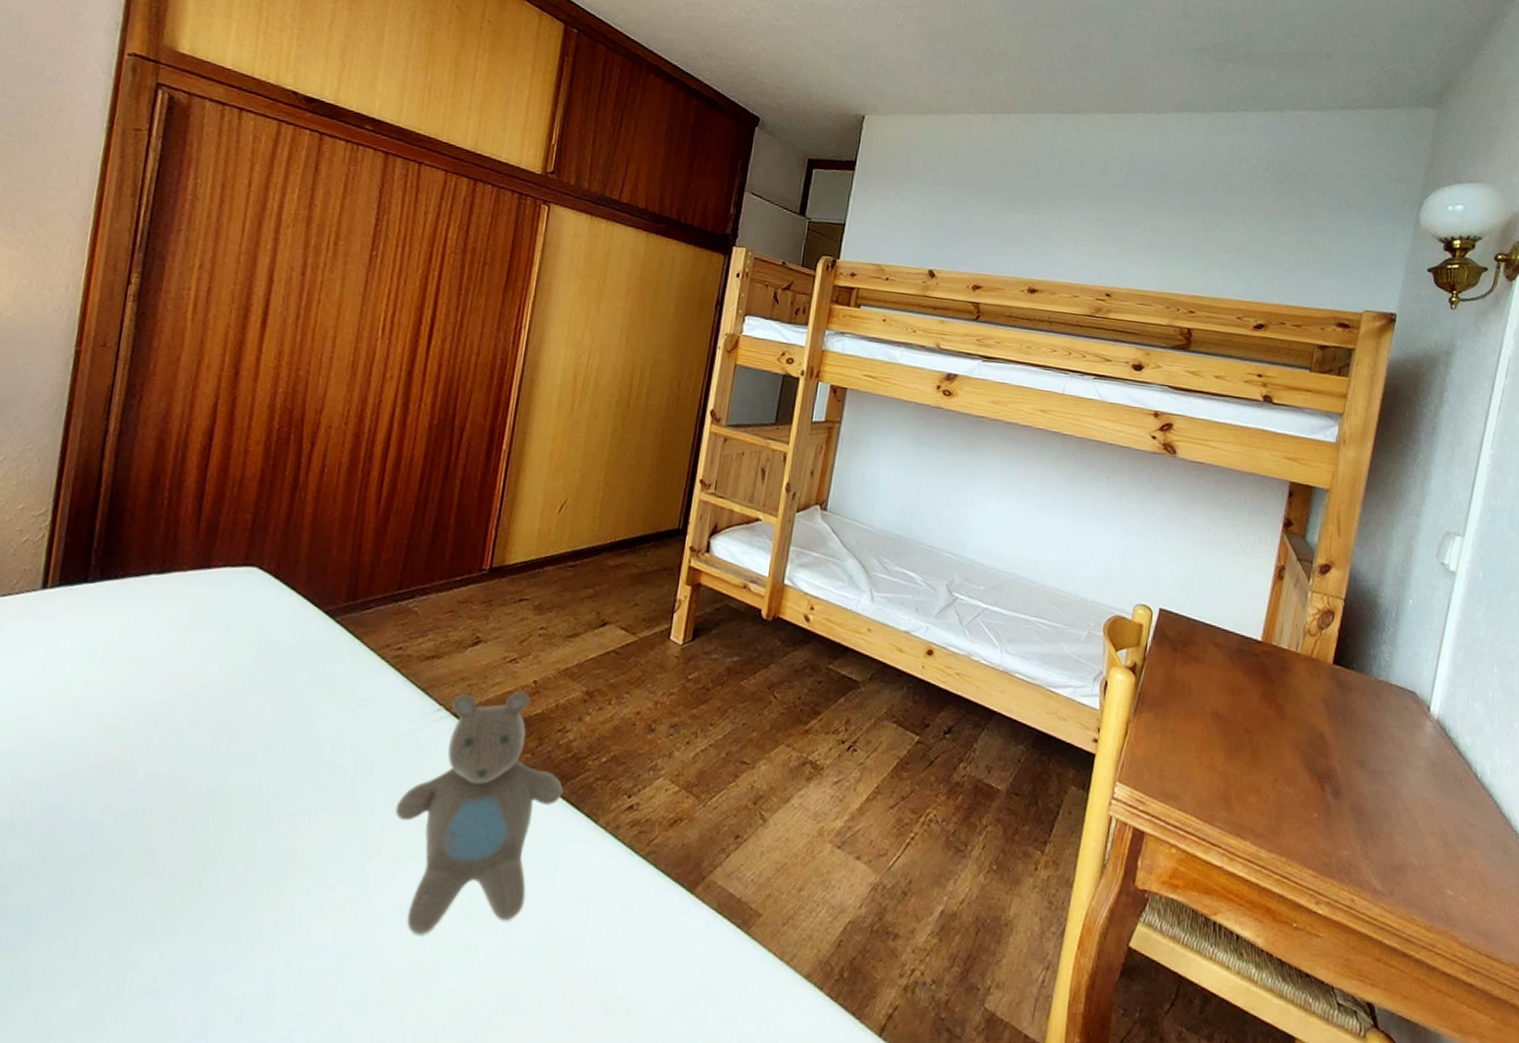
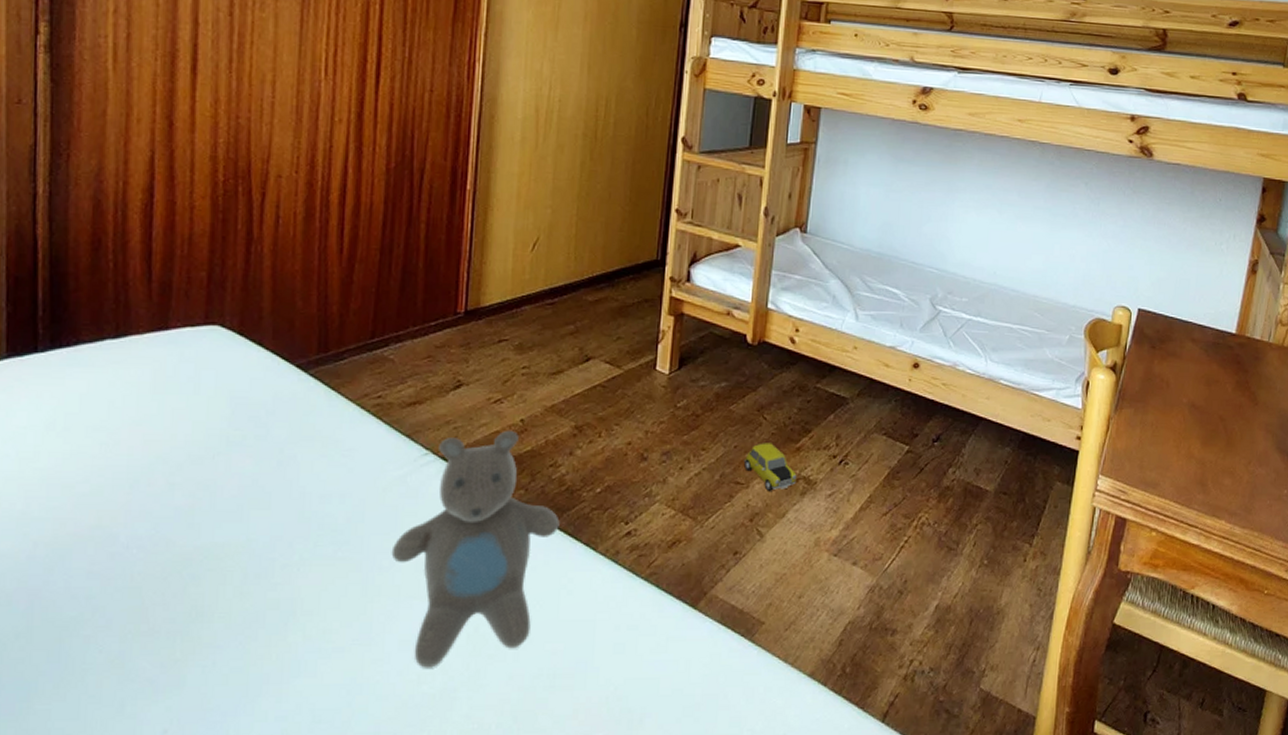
toy car: none [751,722,804,774] -> present [743,443,797,491]

